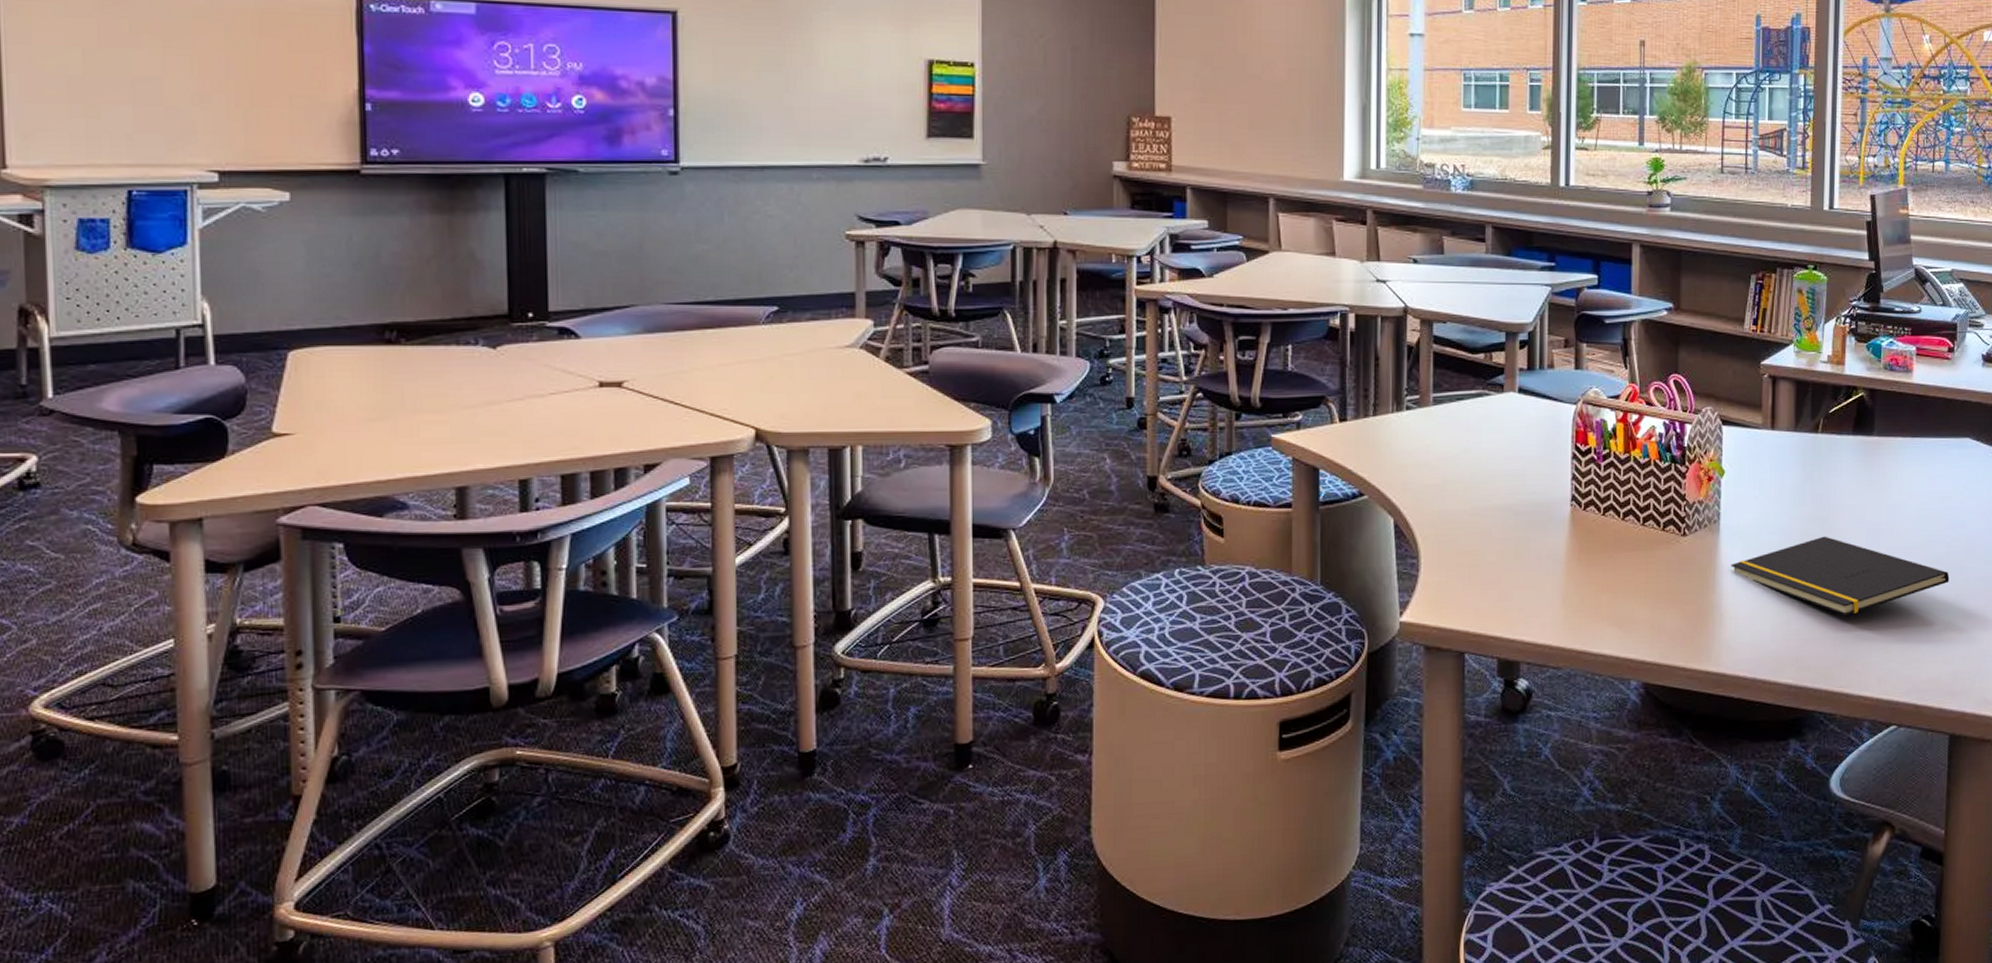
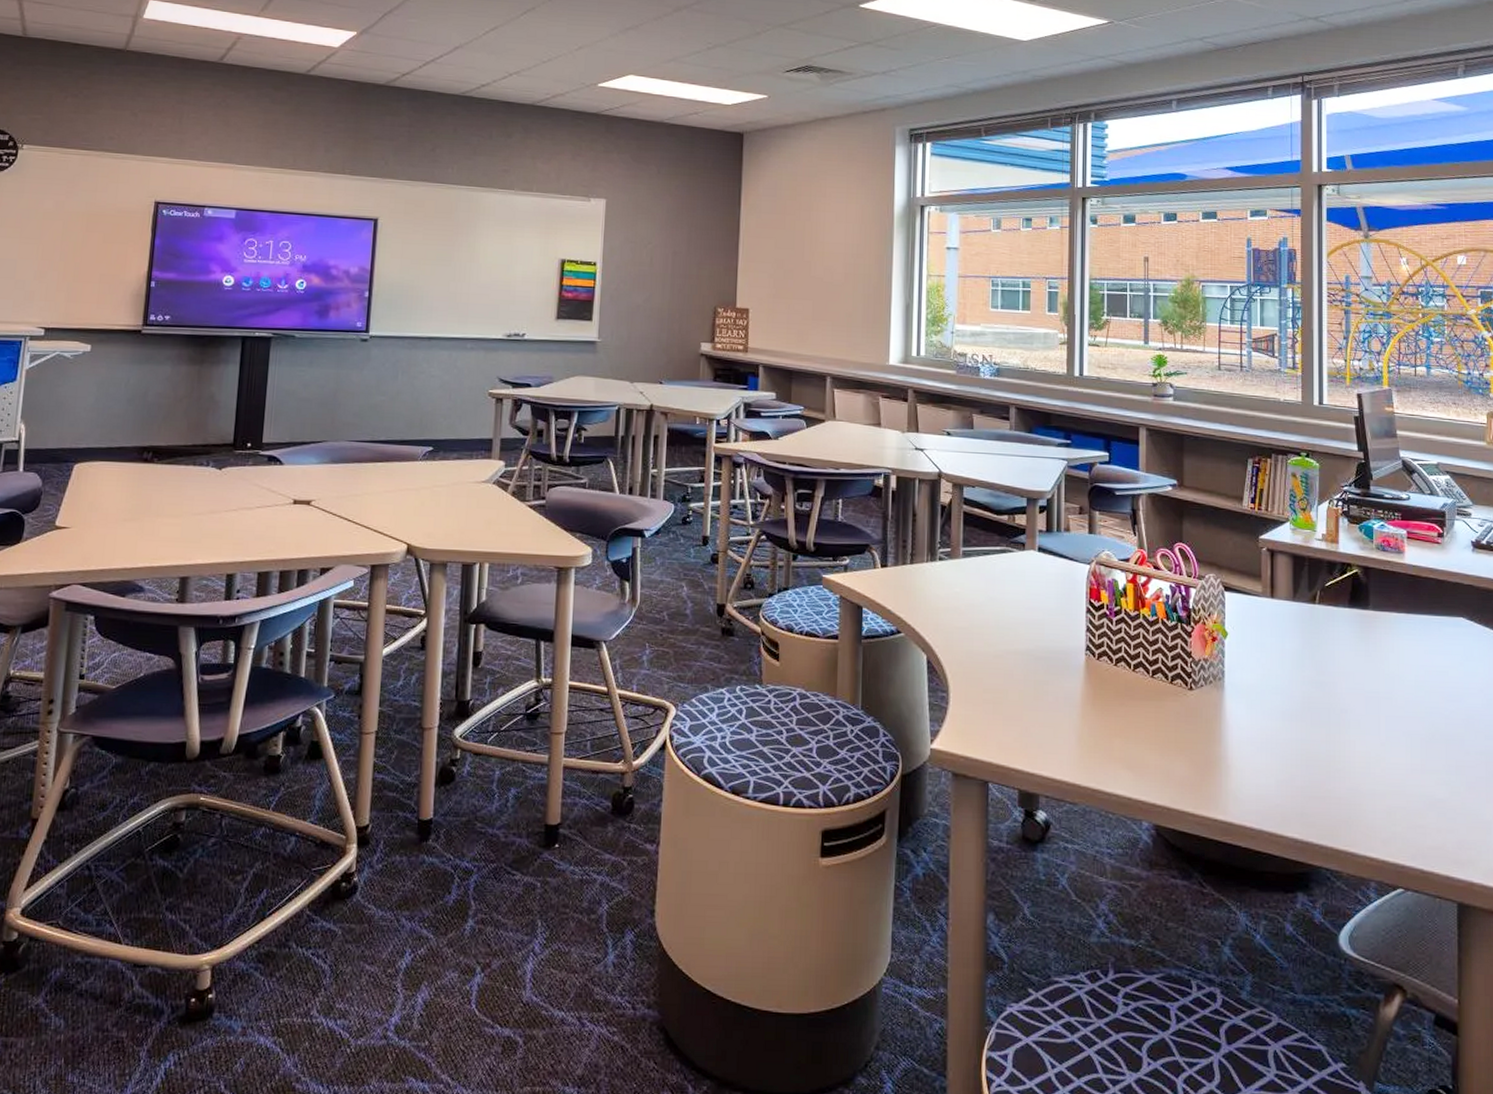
notepad: present [1730,536,1950,615] -> none [1235,700,1450,777]

